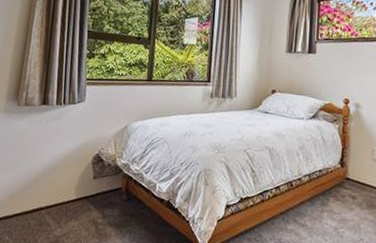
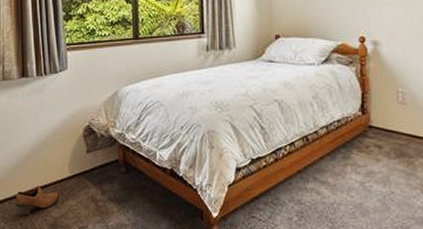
shoe: none [22,205,64,232] -> present [15,185,60,216]

